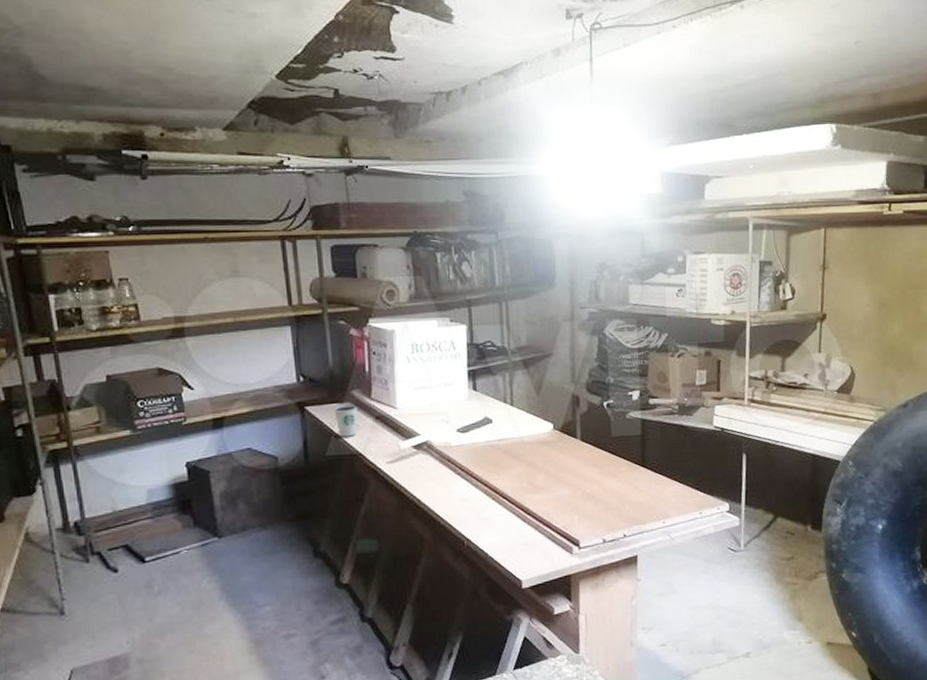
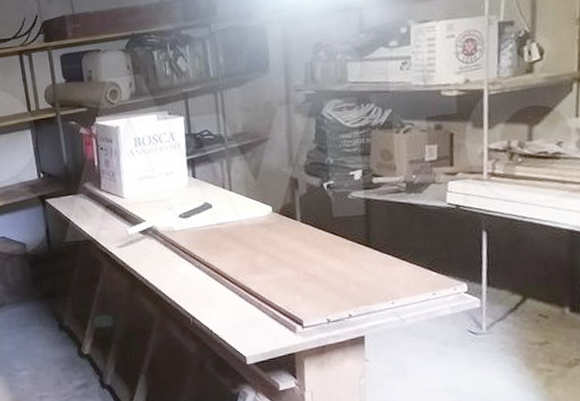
dixie cup: present [334,405,357,437] -> none [69,196,90,225]

